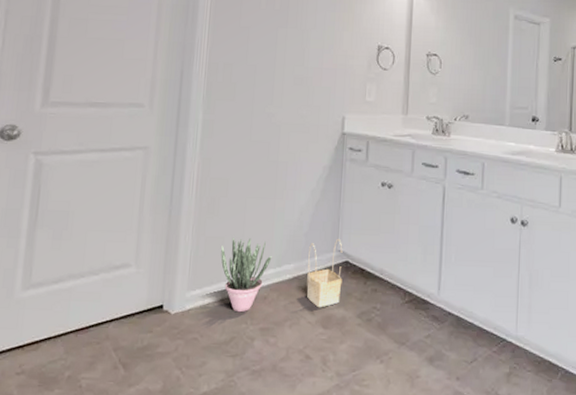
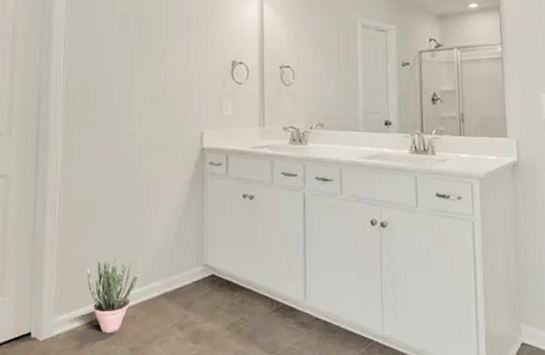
basket: present [306,239,343,308] -> none [174,253,209,323]

